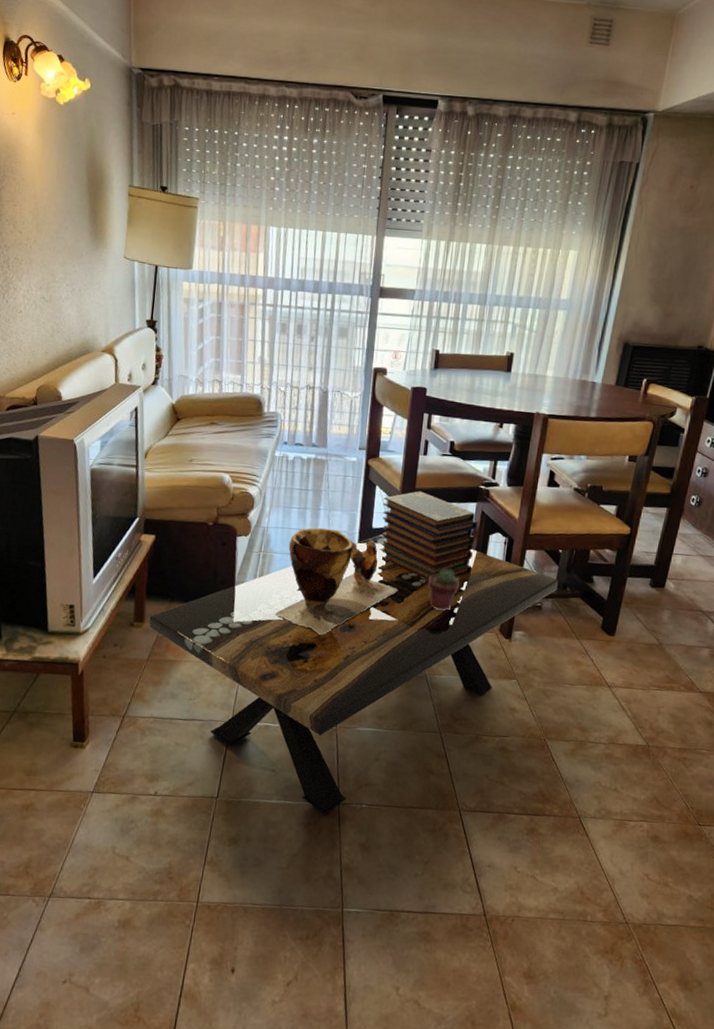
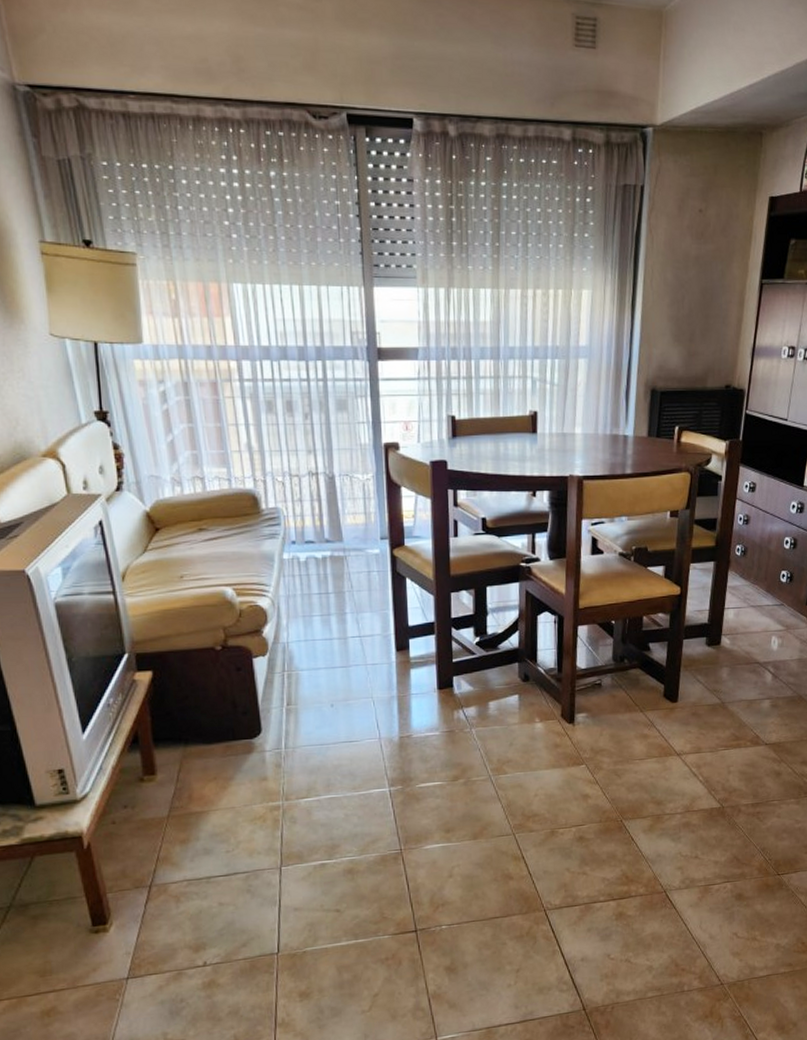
coffee table: present [149,534,559,815] -> none [162,631,616,946]
clay pot: present [275,527,398,635] -> none [312,633,447,753]
book stack: present [379,491,478,581] -> none [416,578,524,676]
potted succulent: present [427,569,460,612] -> none [478,659,513,706]

